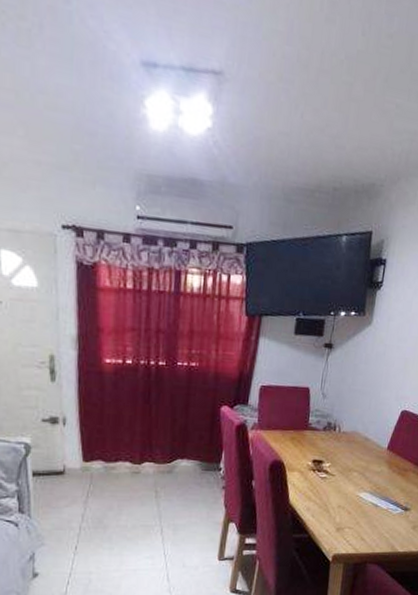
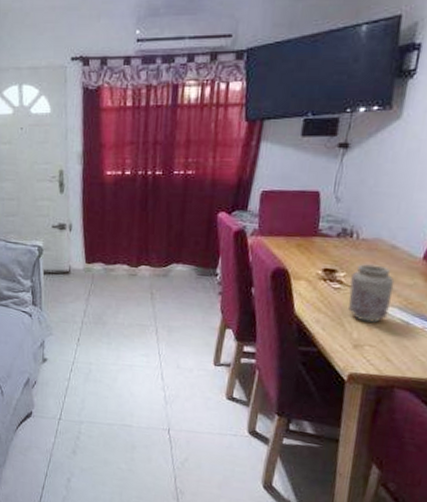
vase: none [332,455,367,507] -> present [348,264,395,323]

